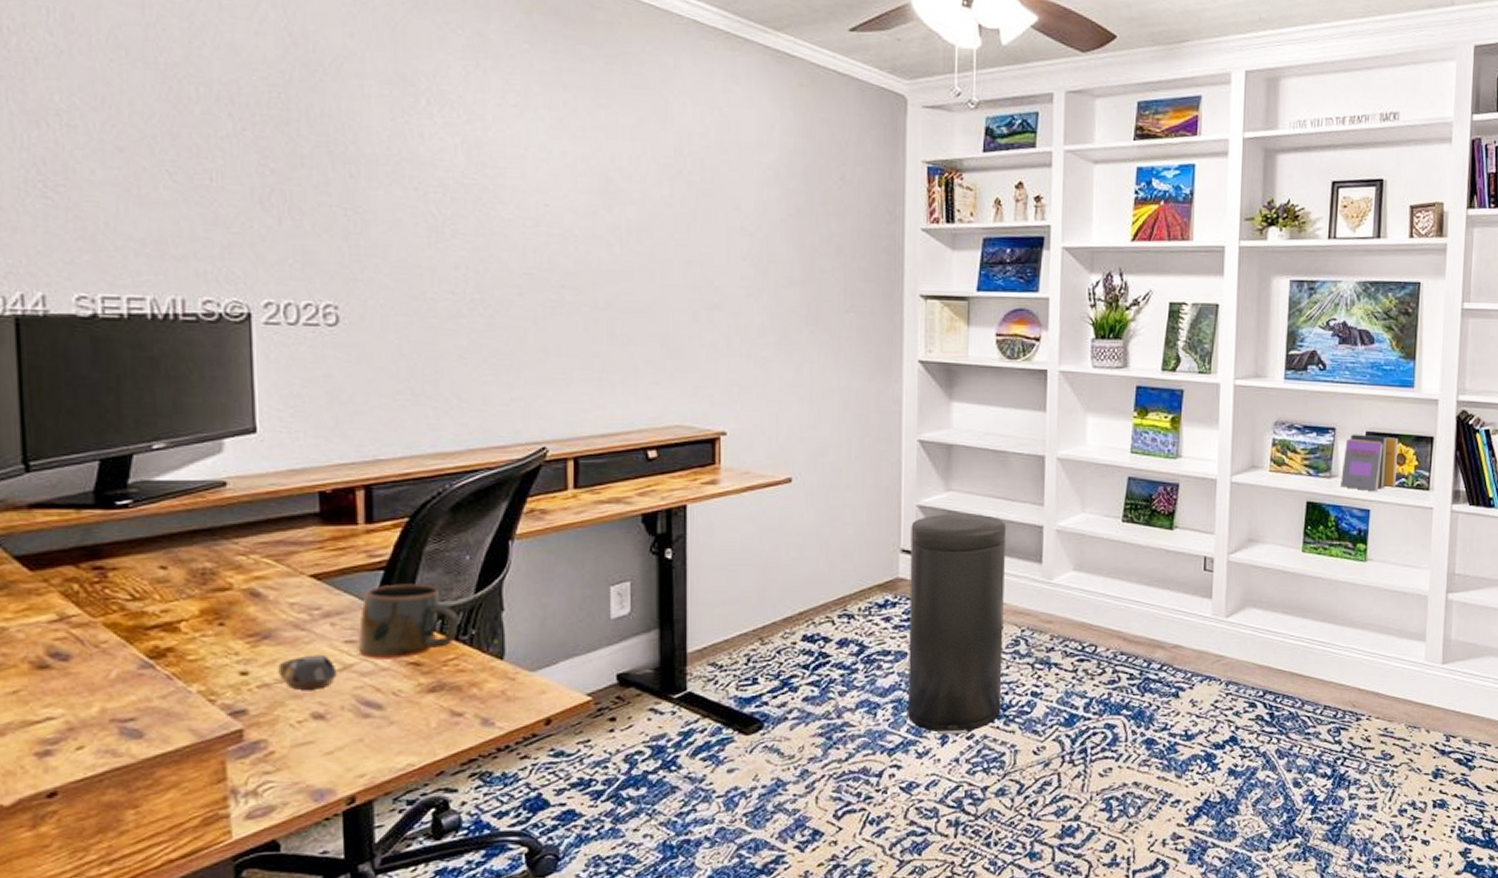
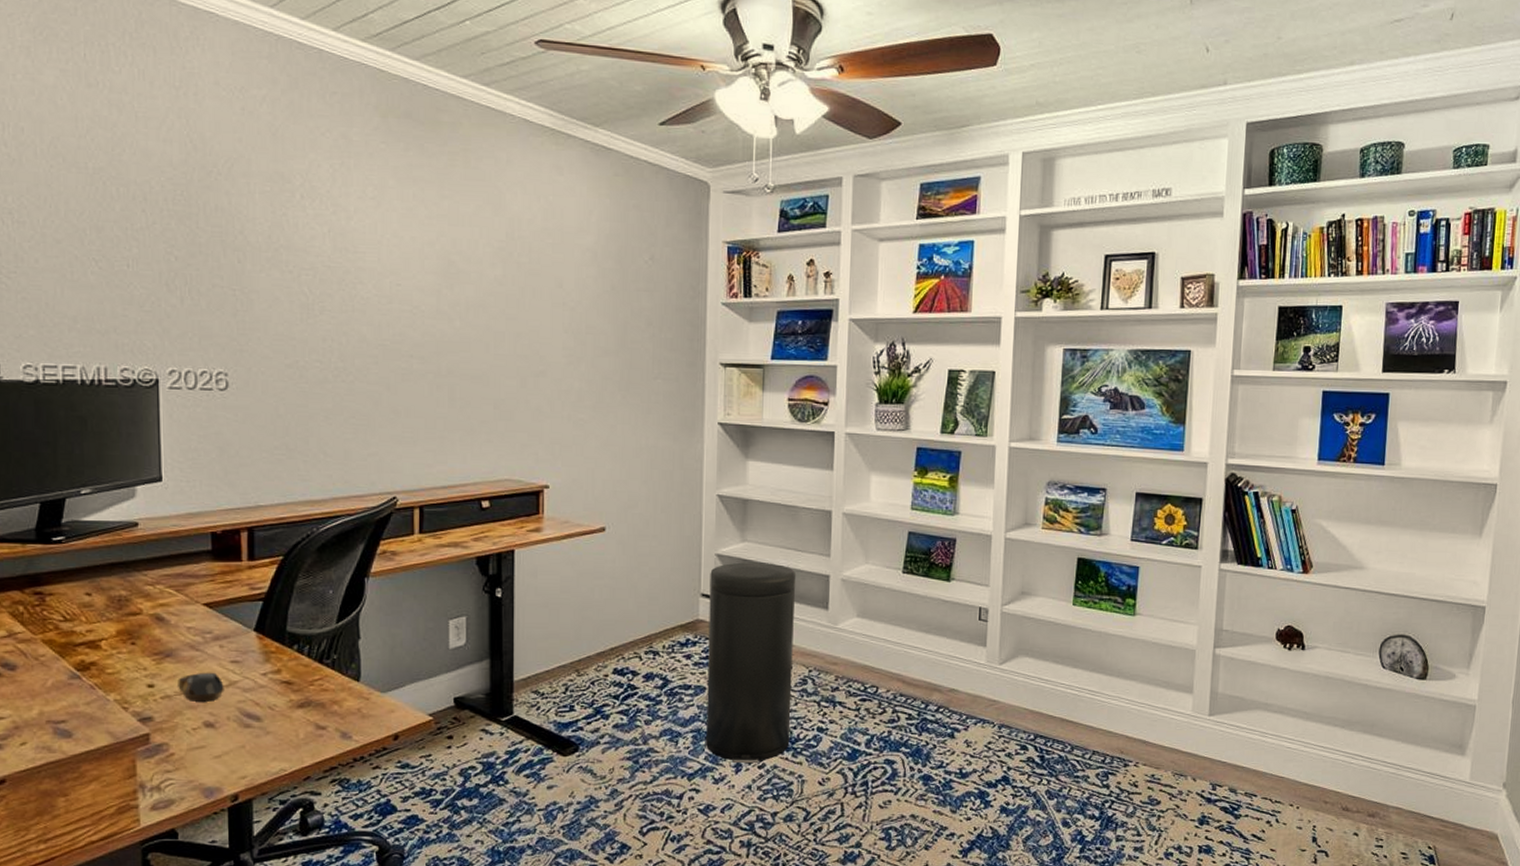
mug: present [358,583,459,660] -> none [241,613,323,678]
books: present [1341,434,1398,492] -> none [1111,494,1167,550]

